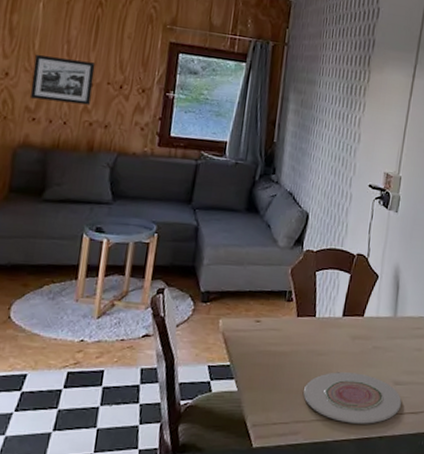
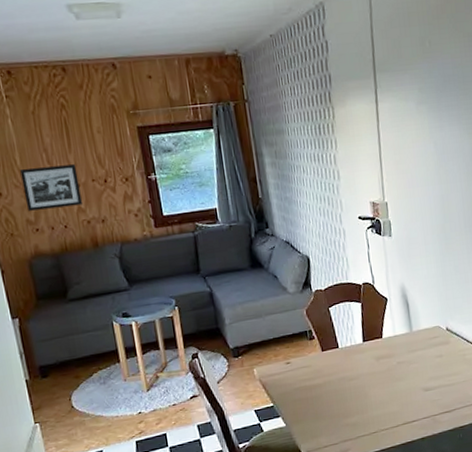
plate: present [303,372,401,424] -> none [344,388,435,433]

